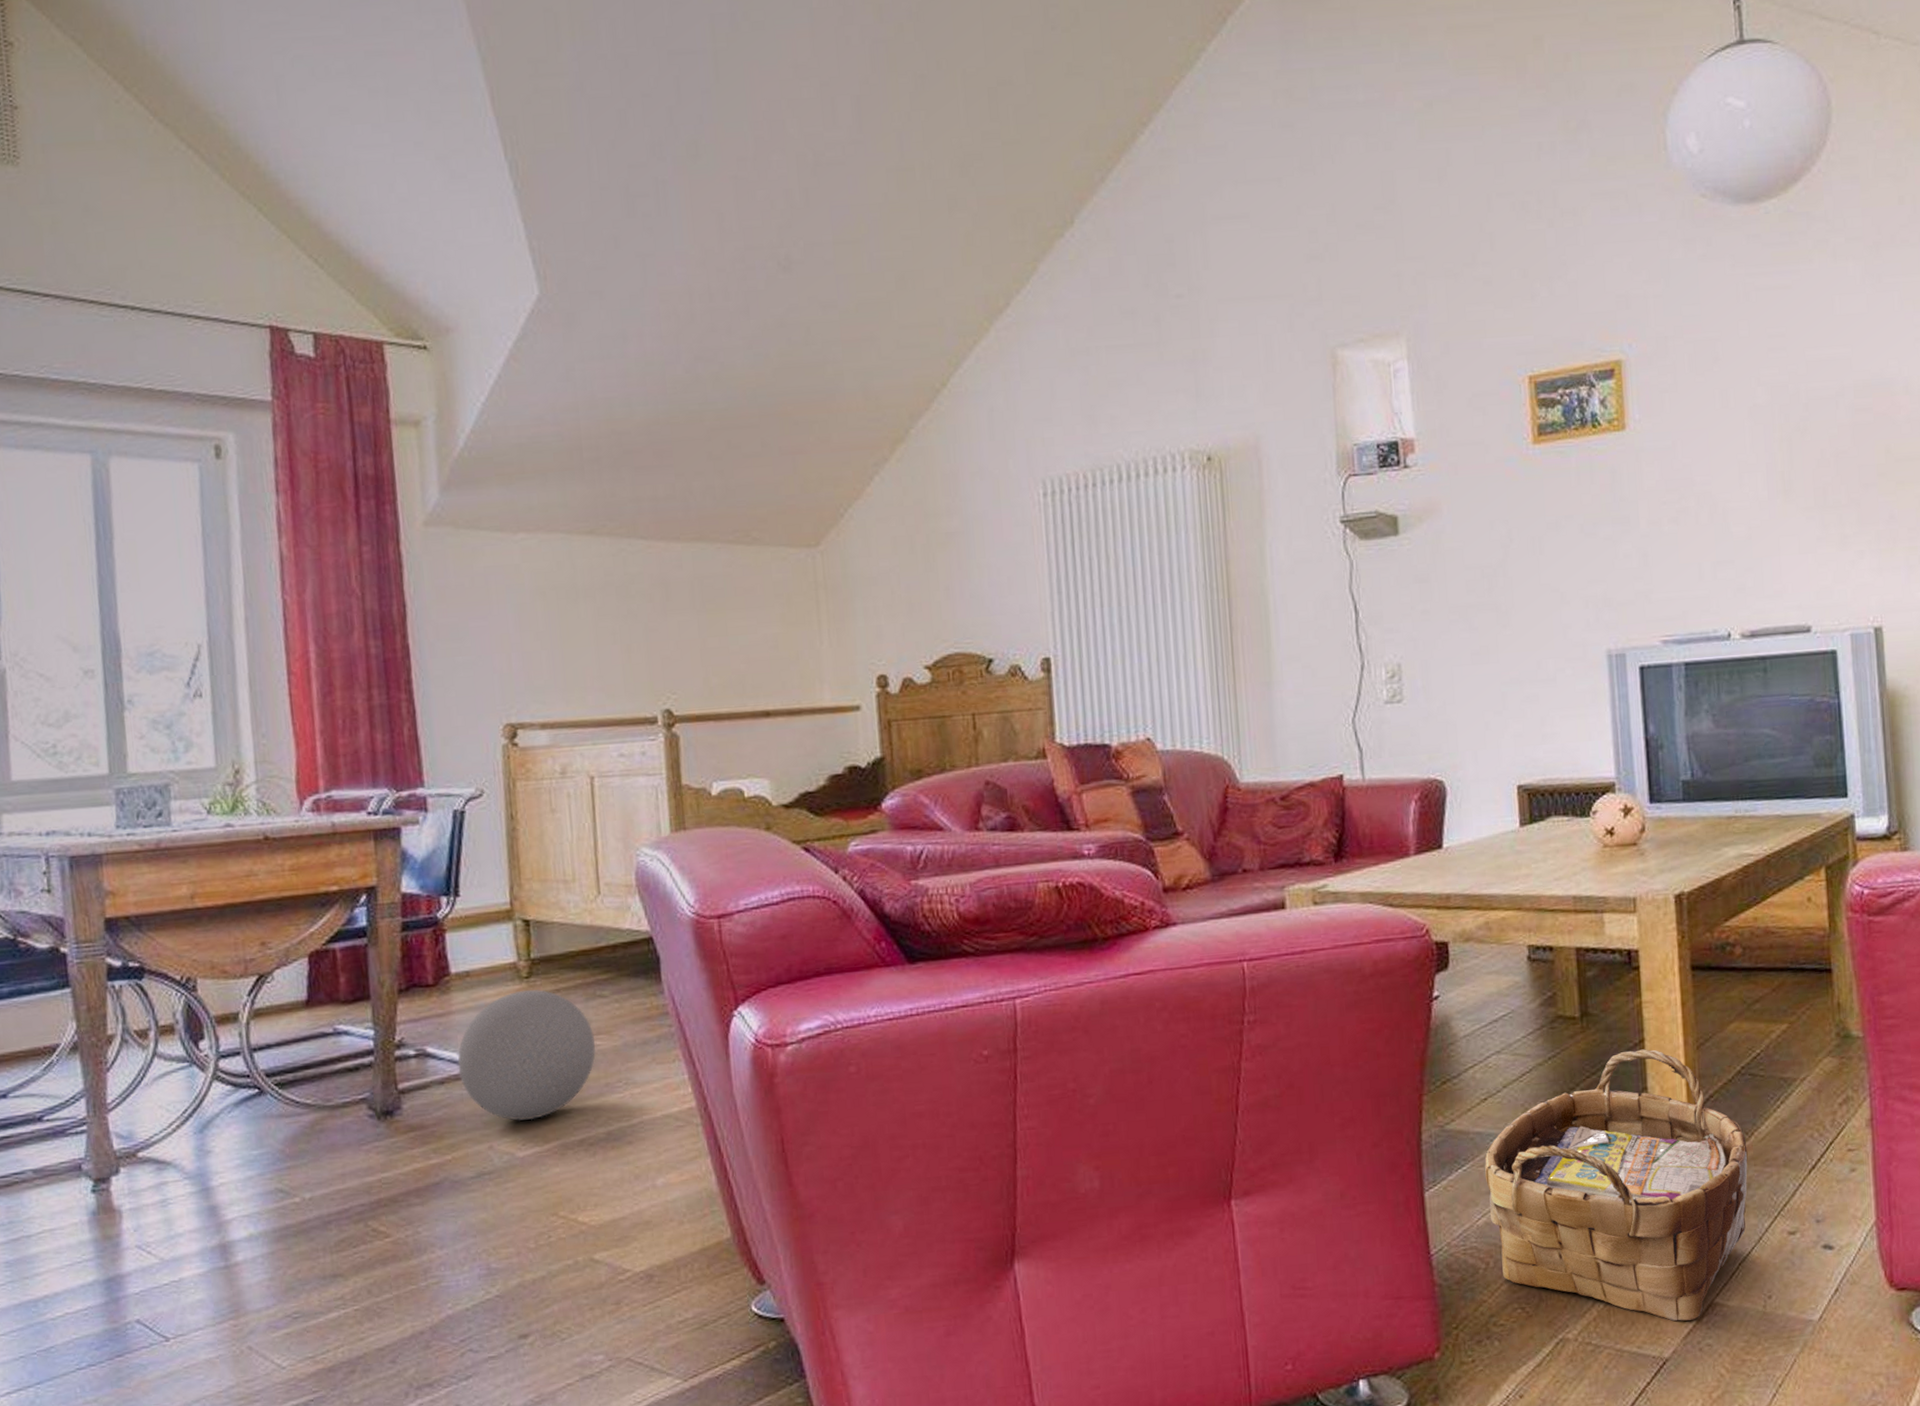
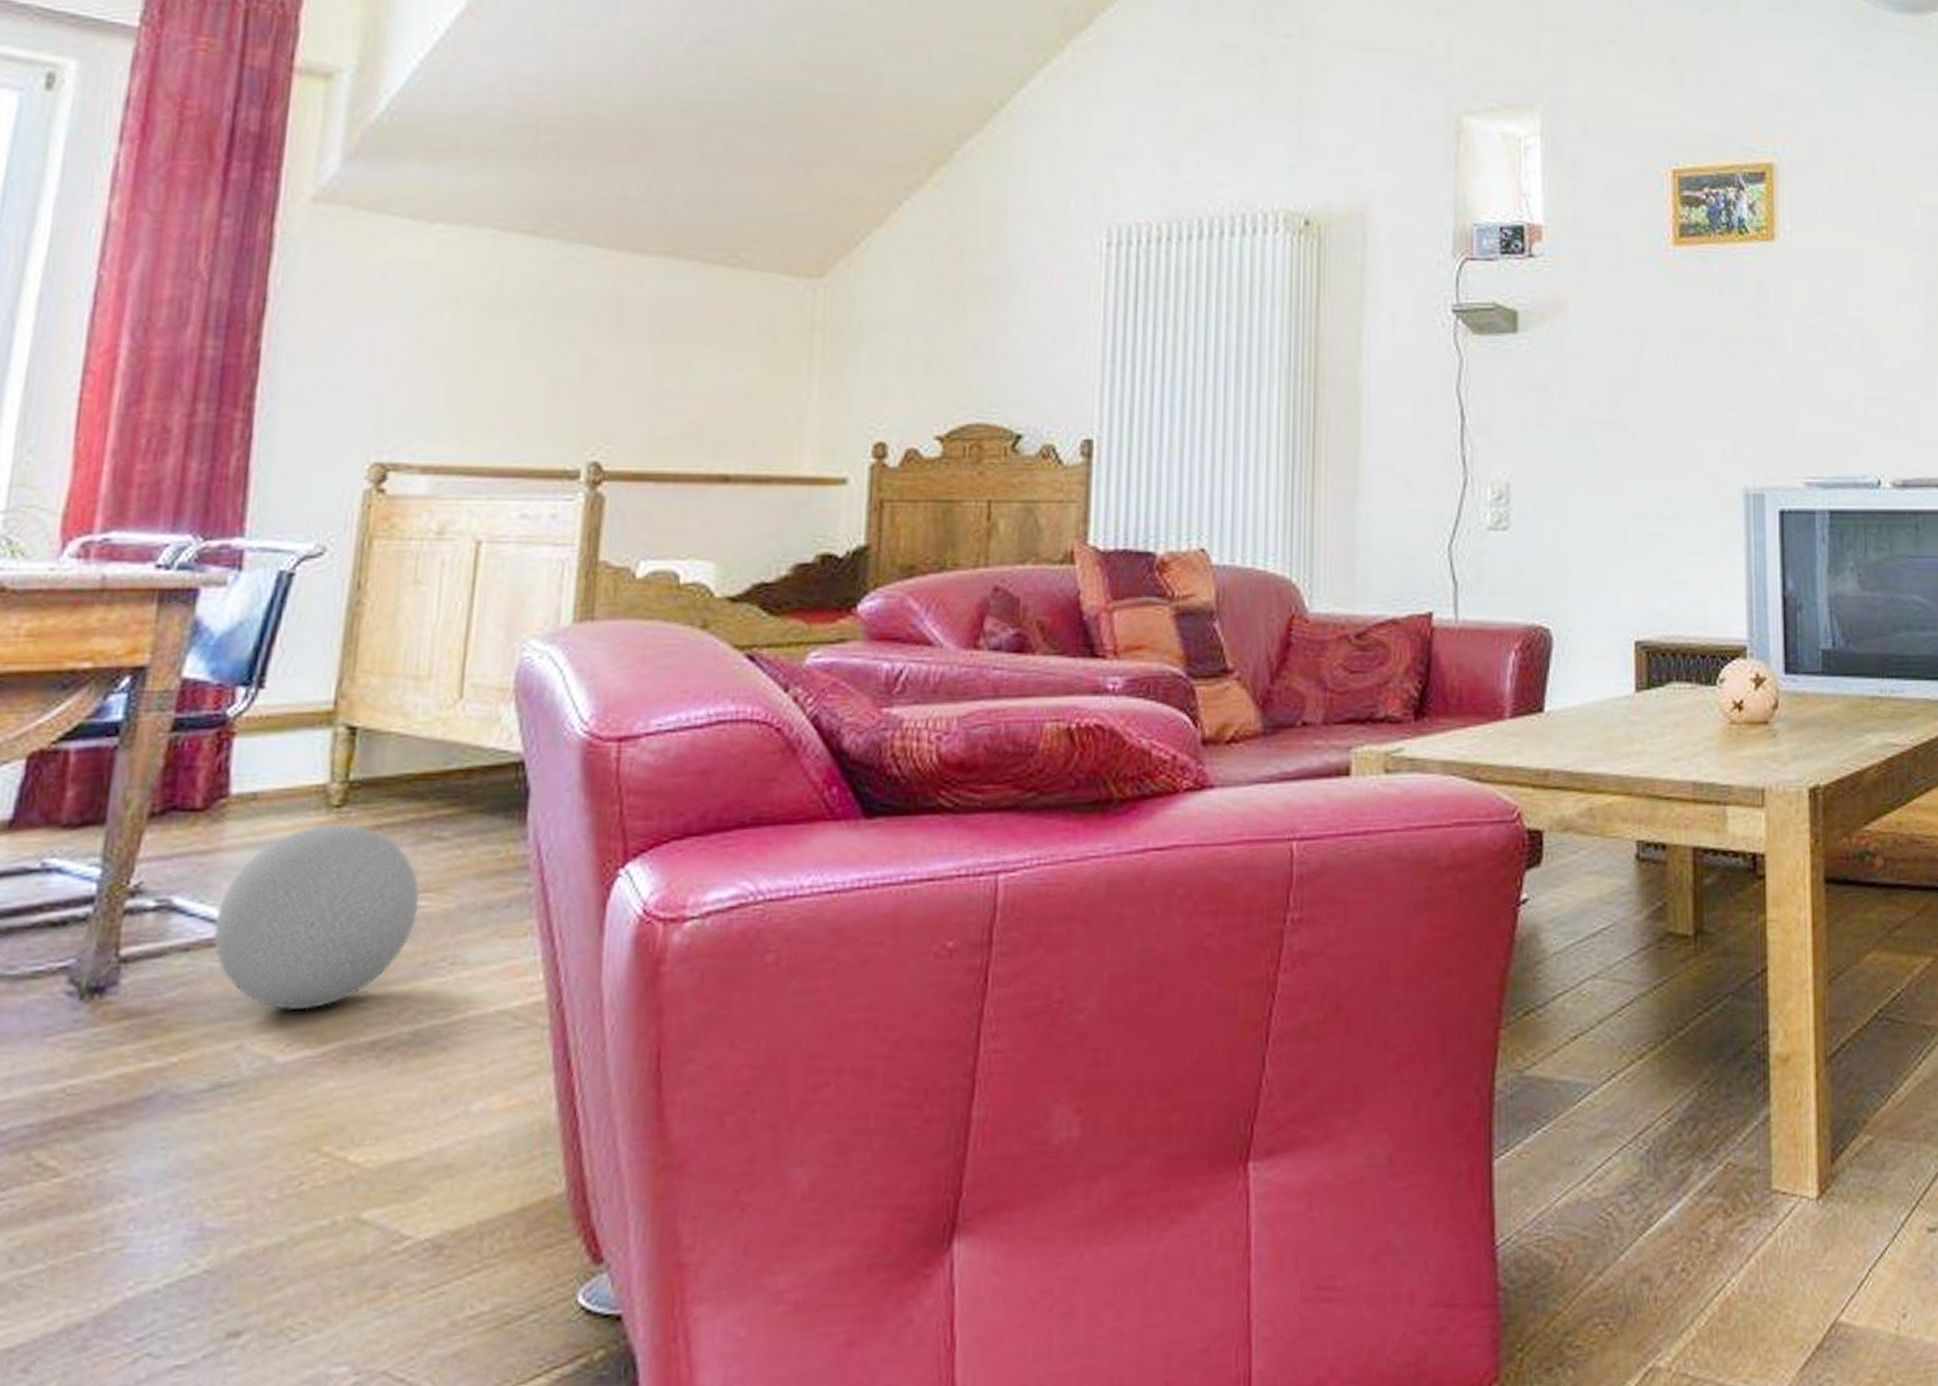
woven basket: present [1484,1049,1748,1322] -> none [1569,981,1883,1347]

